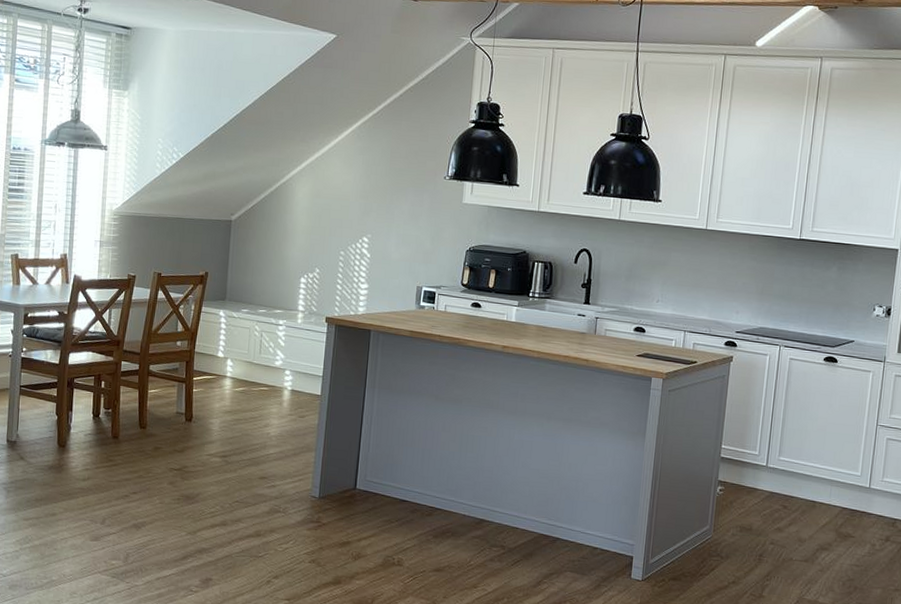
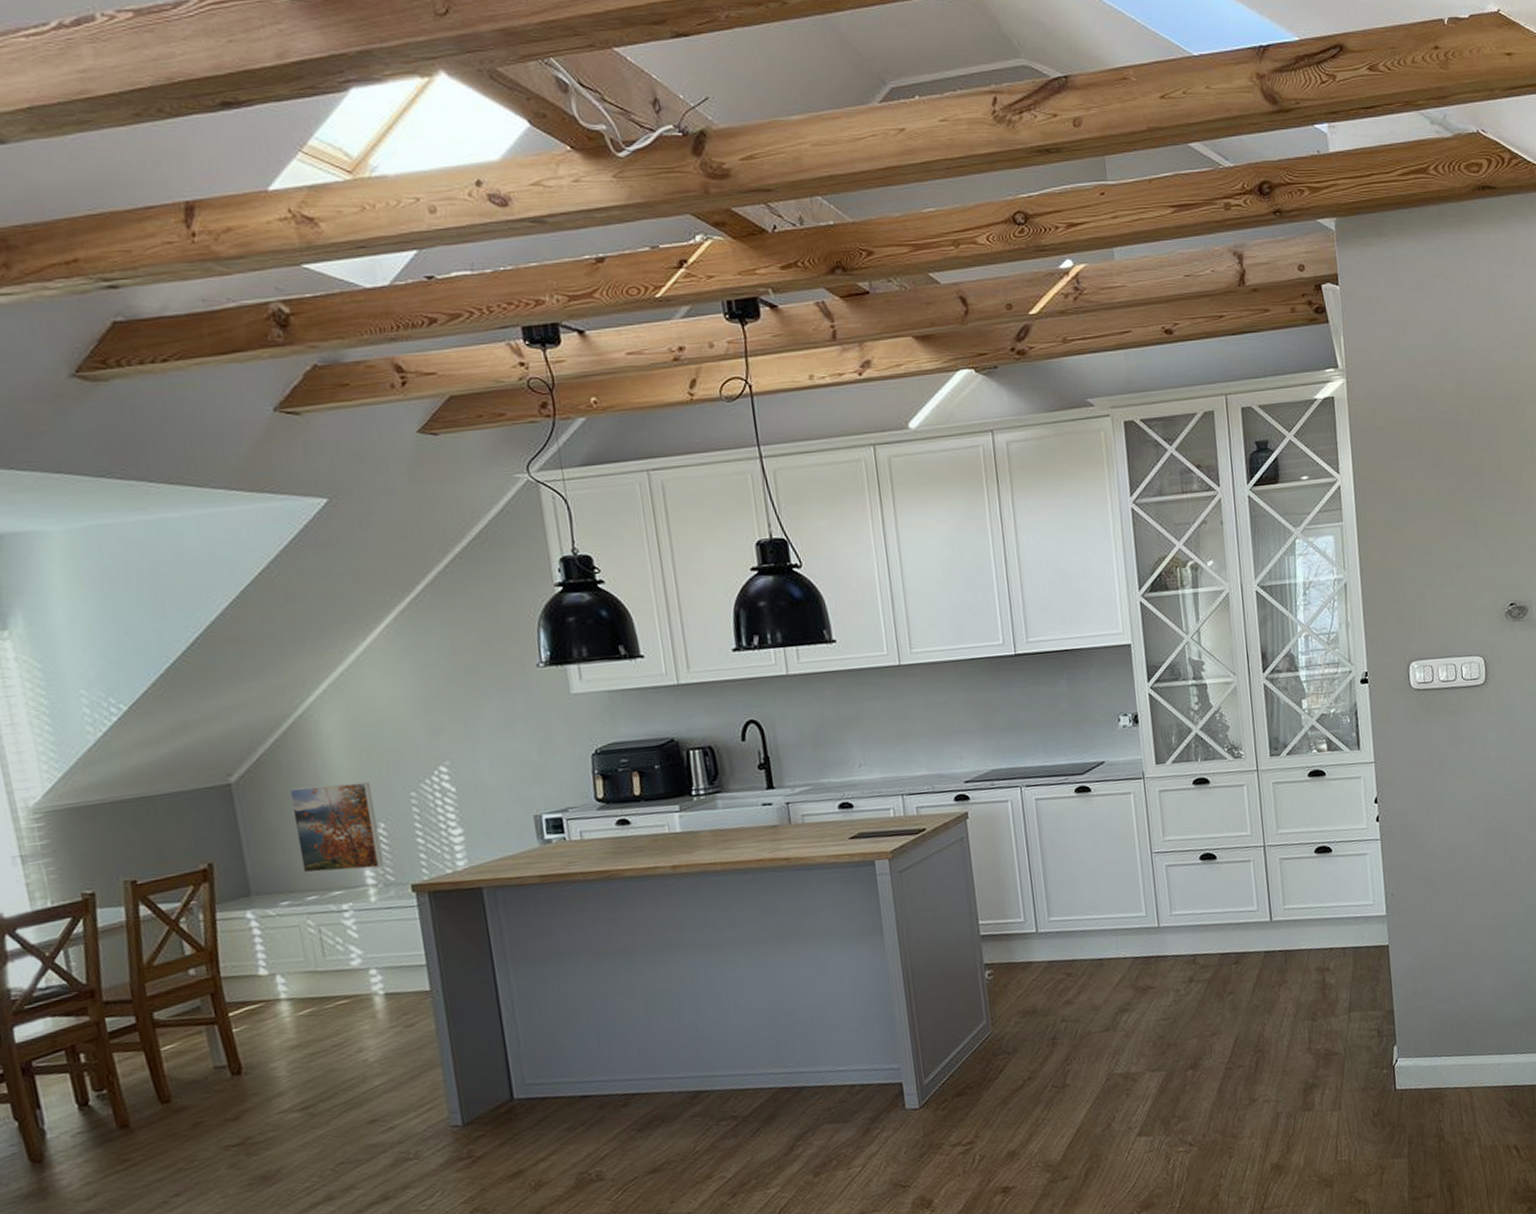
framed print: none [261,232,316,300] -> present [289,781,383,874]

